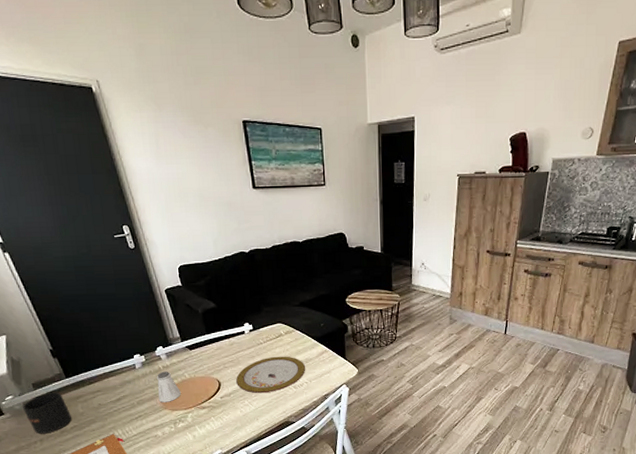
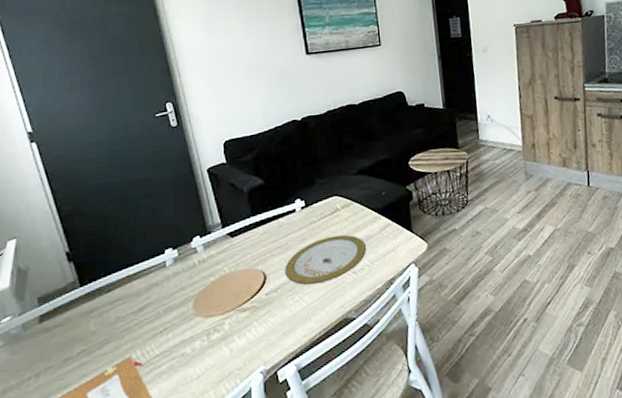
mug: present [23,392,72,434] -> none [21,306,80,367]
saltshaker: present [156,371,182,403] -> none [189,266,219,308]

